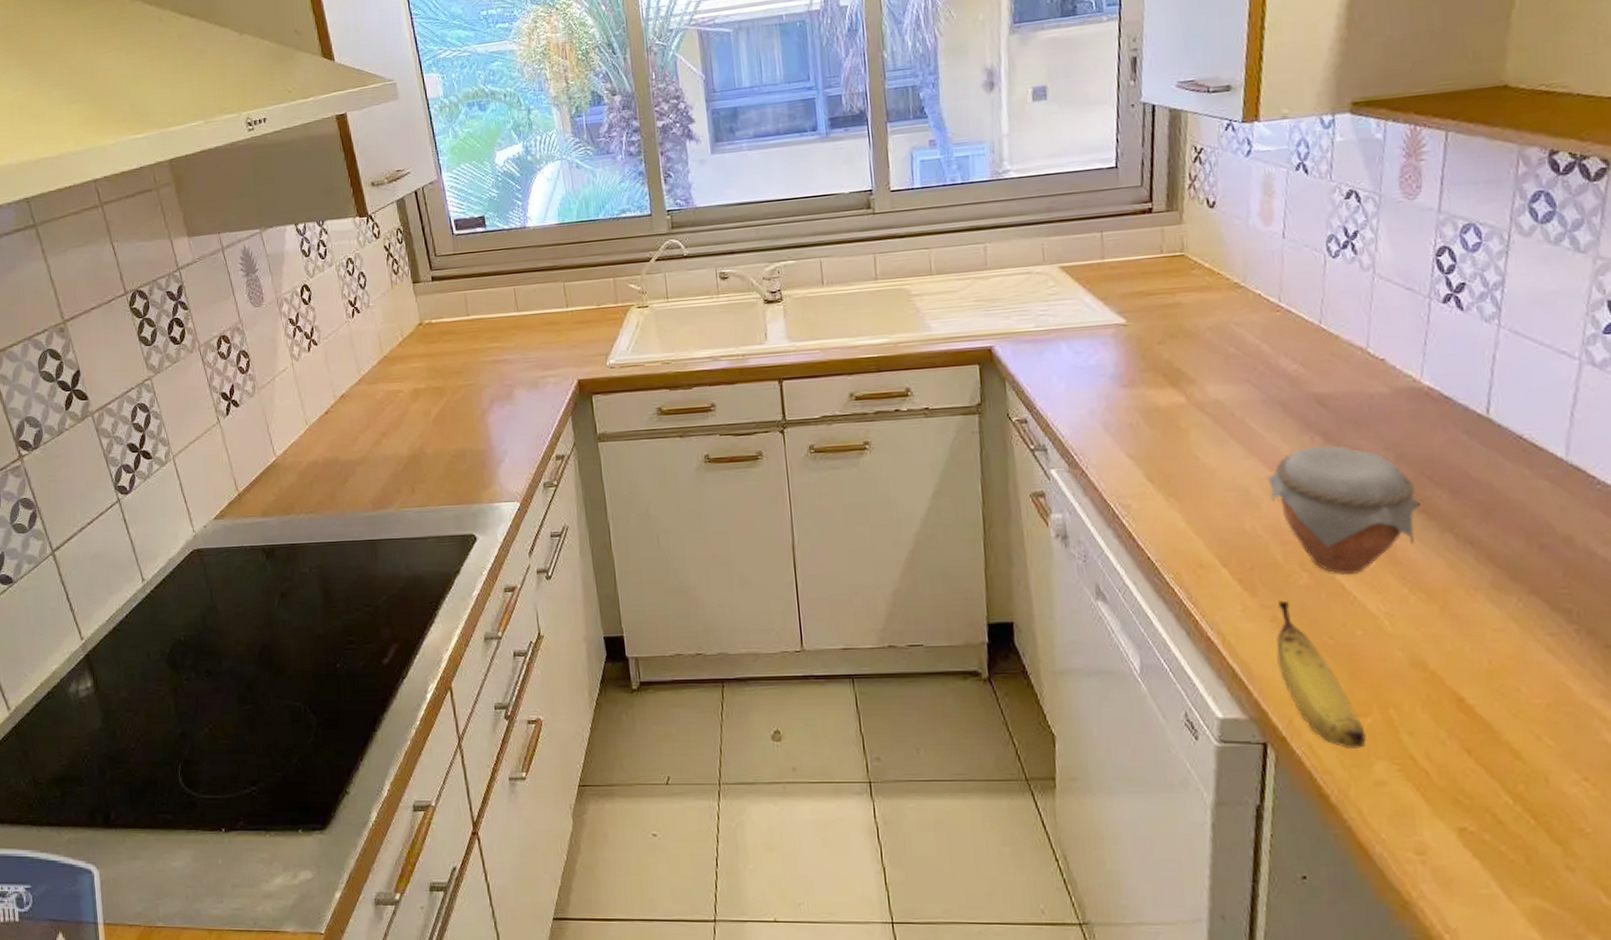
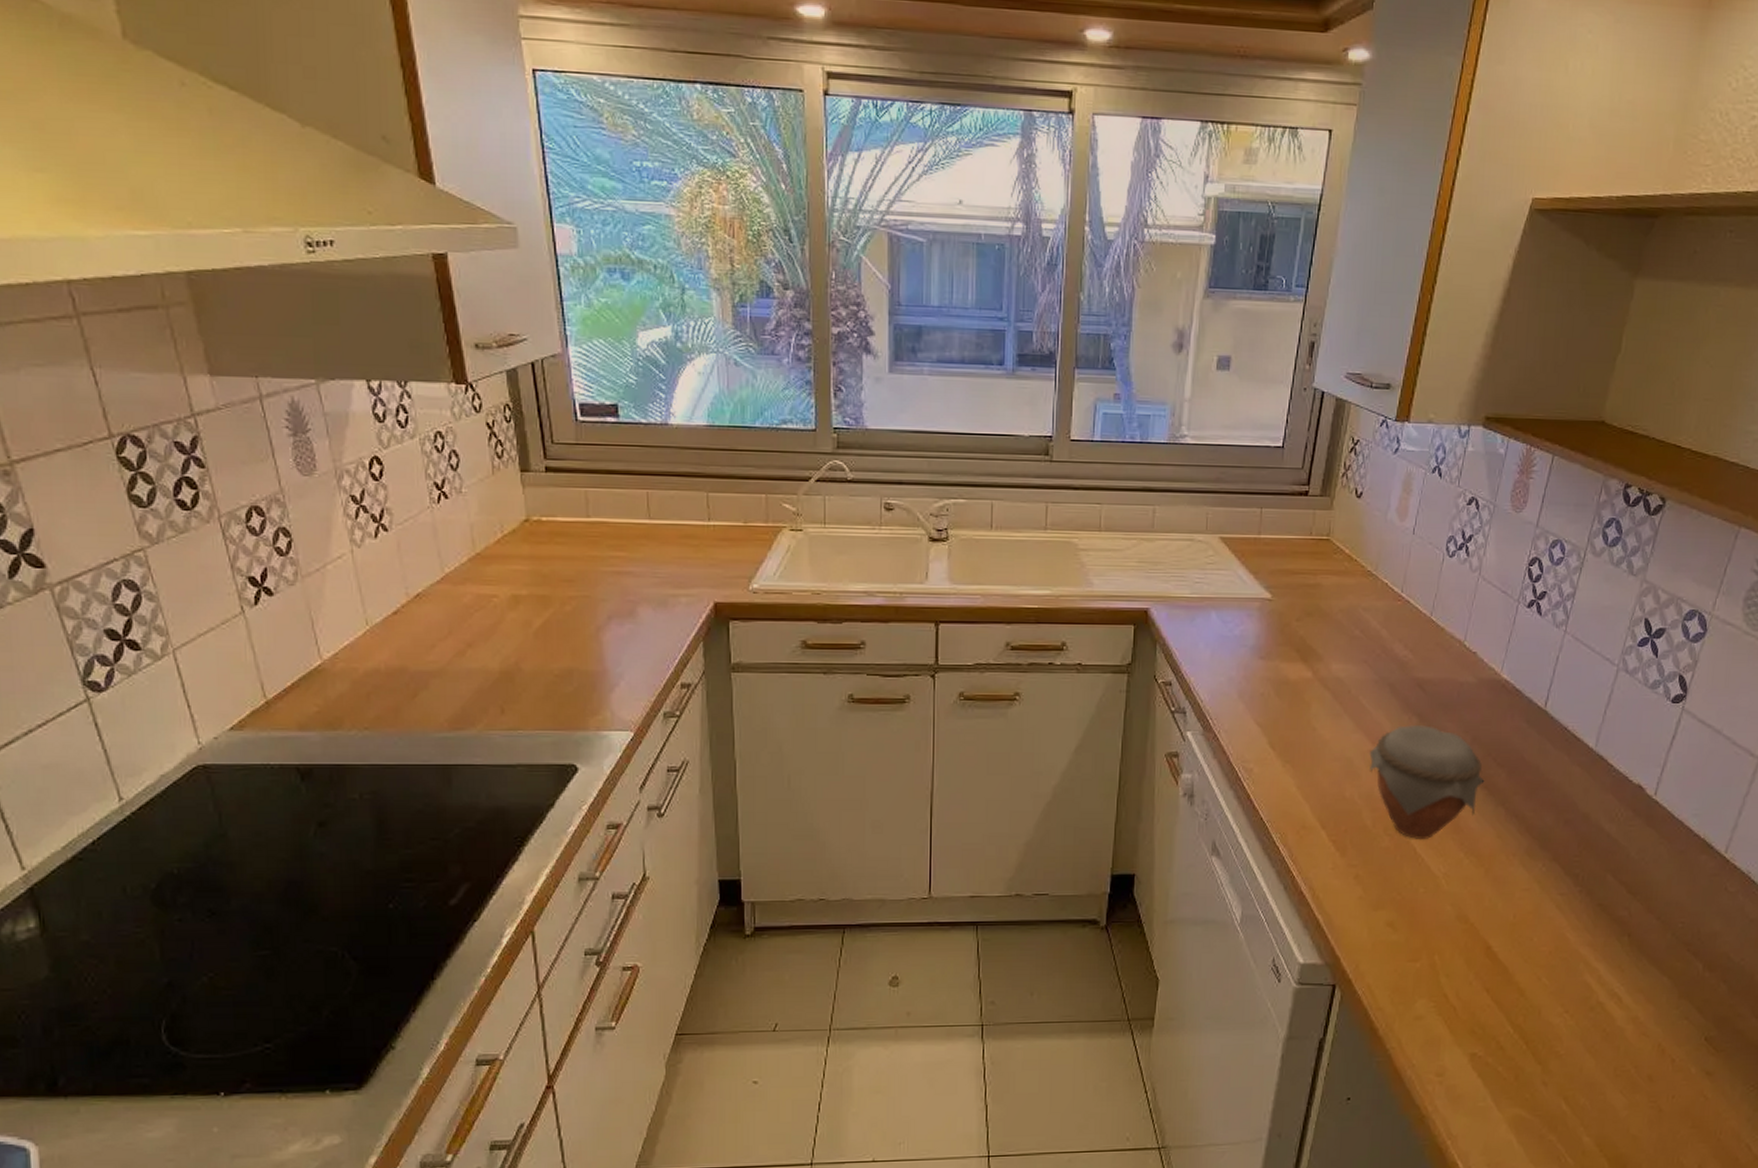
banana: present [1276,600,1366,748] -> none [1354,860,1414,989]

